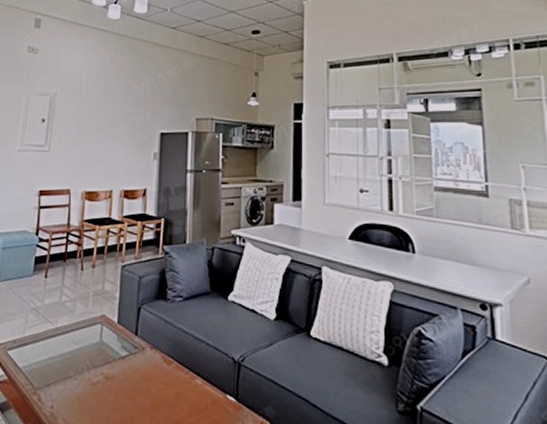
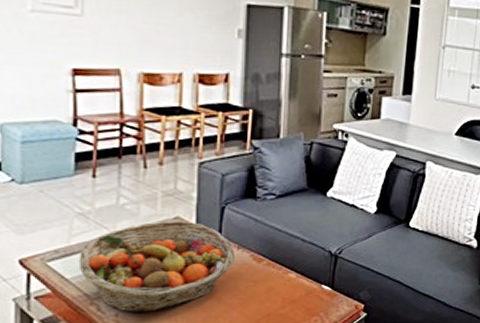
fruit basket: none [28,318,149,407] -> present [78,220,236,312]

